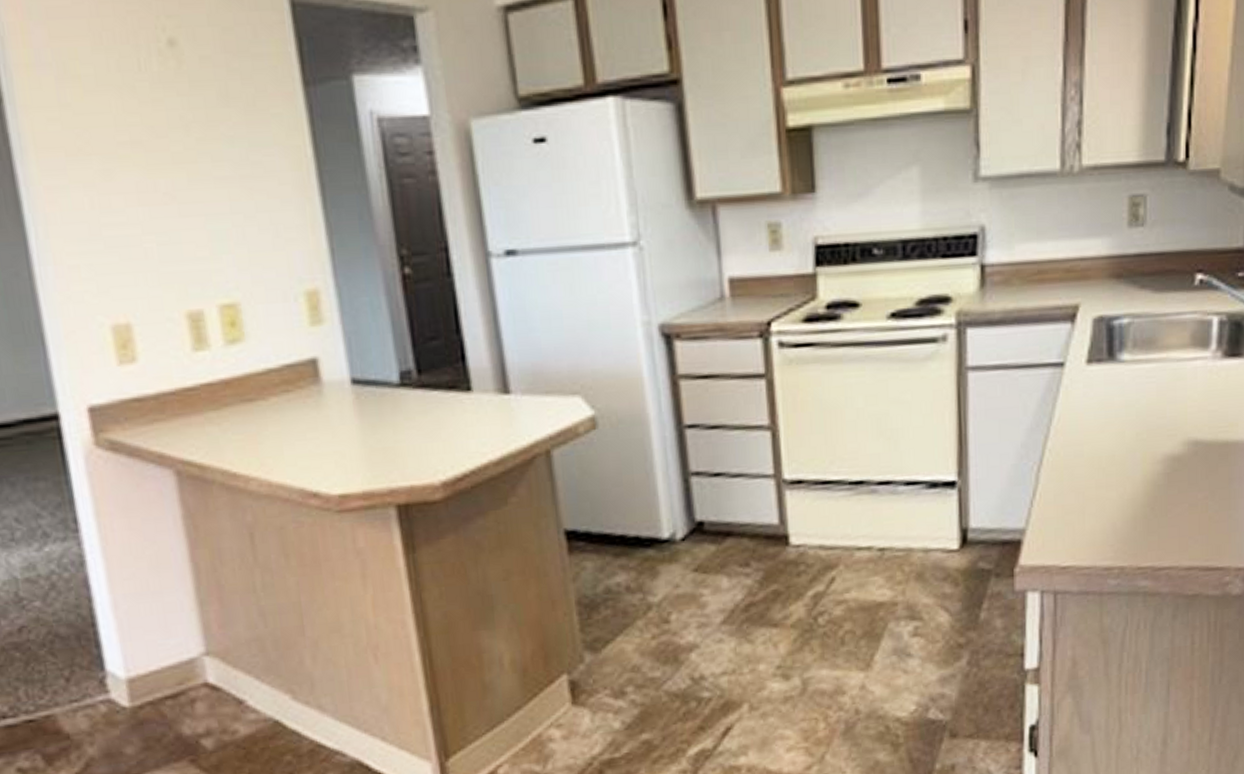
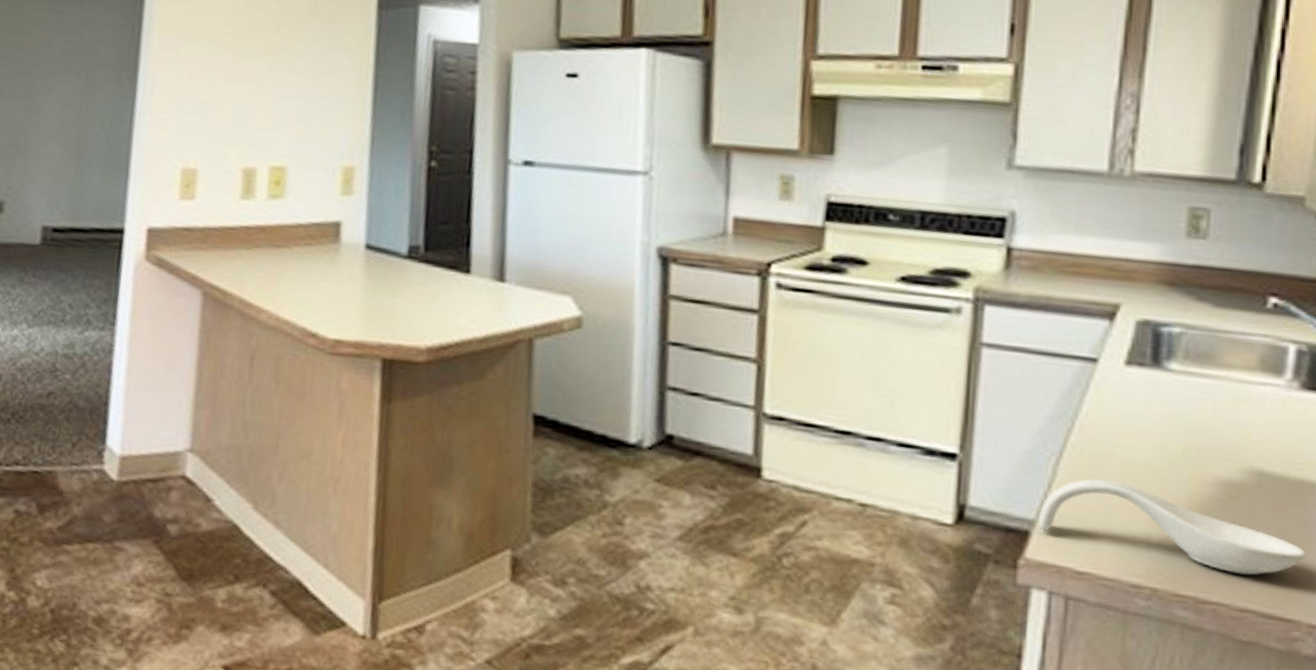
spoon rest: none [1028,476,1232,538] -> present [1038,479,1307,576]

